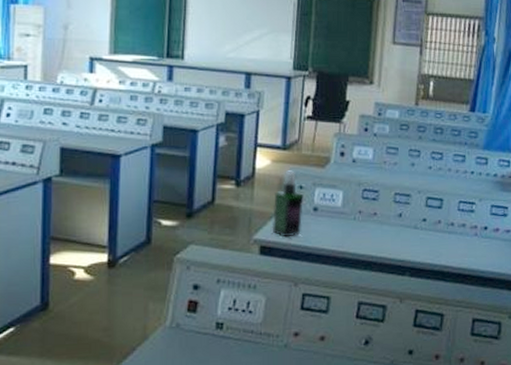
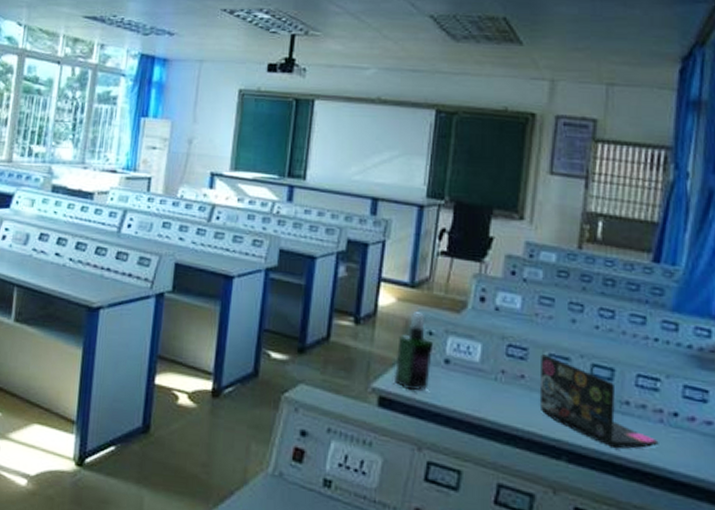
laptop: none [388,194,474,261] -> present [539,354,659,449]

